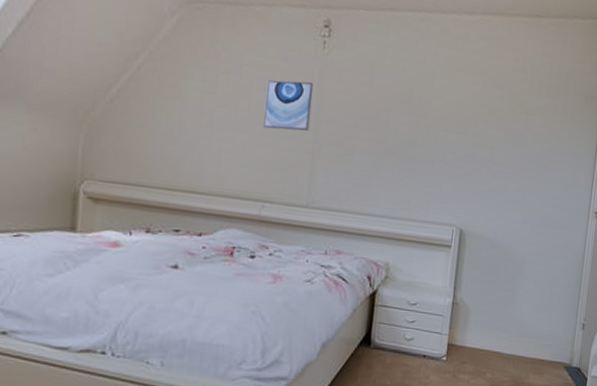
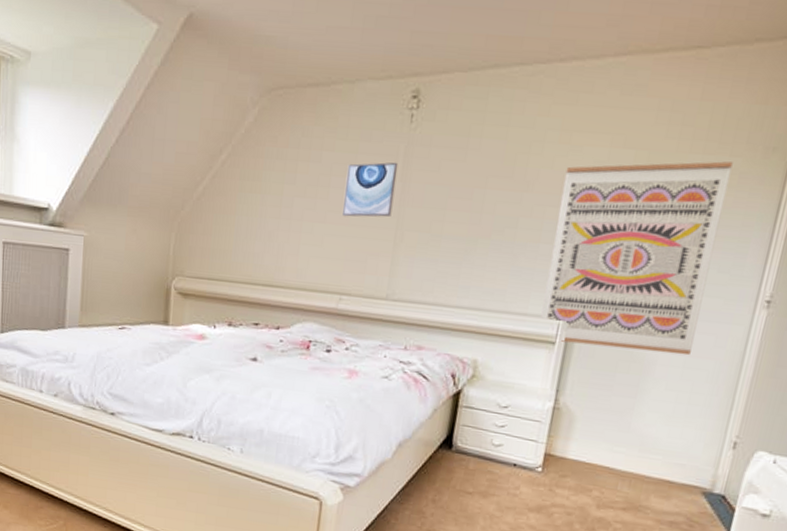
wall art: none [439,99,566,256] -> present [541,161,733,356]

